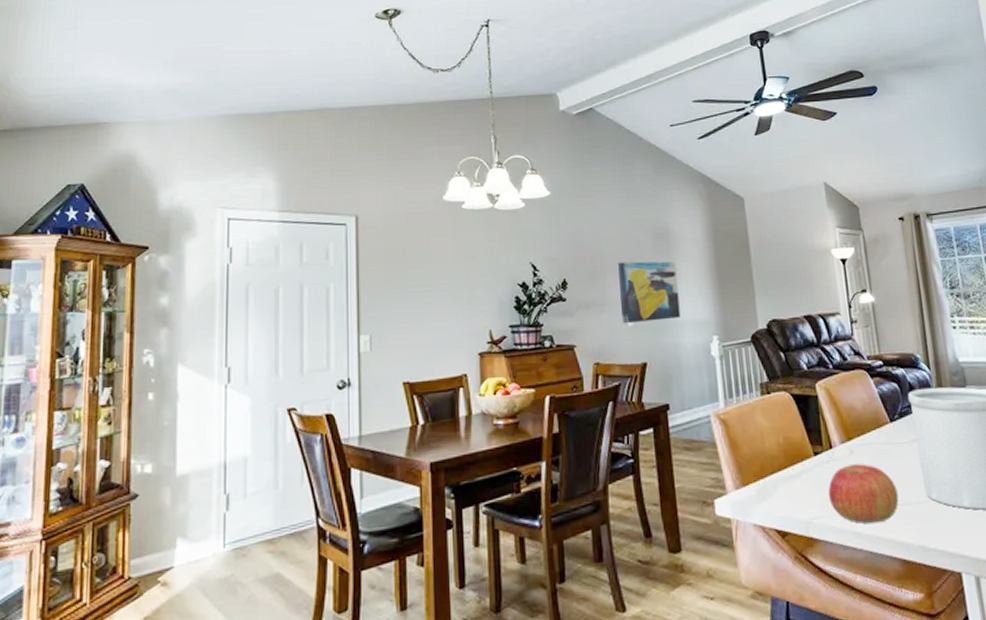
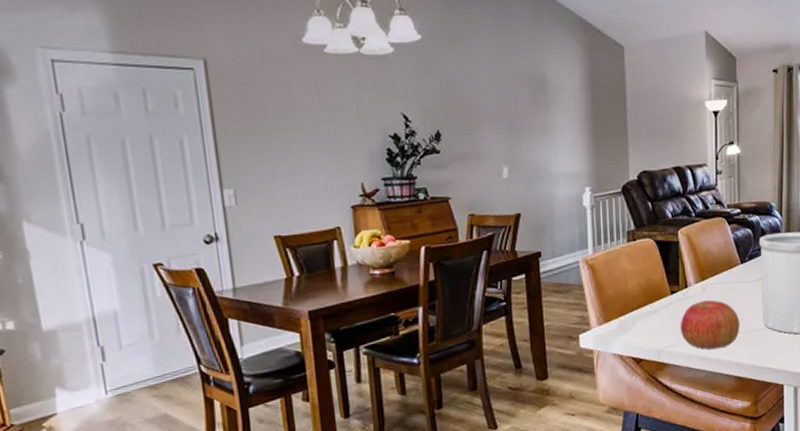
wall art: present [618,261,681,324] -> none [493,112,555,176]

